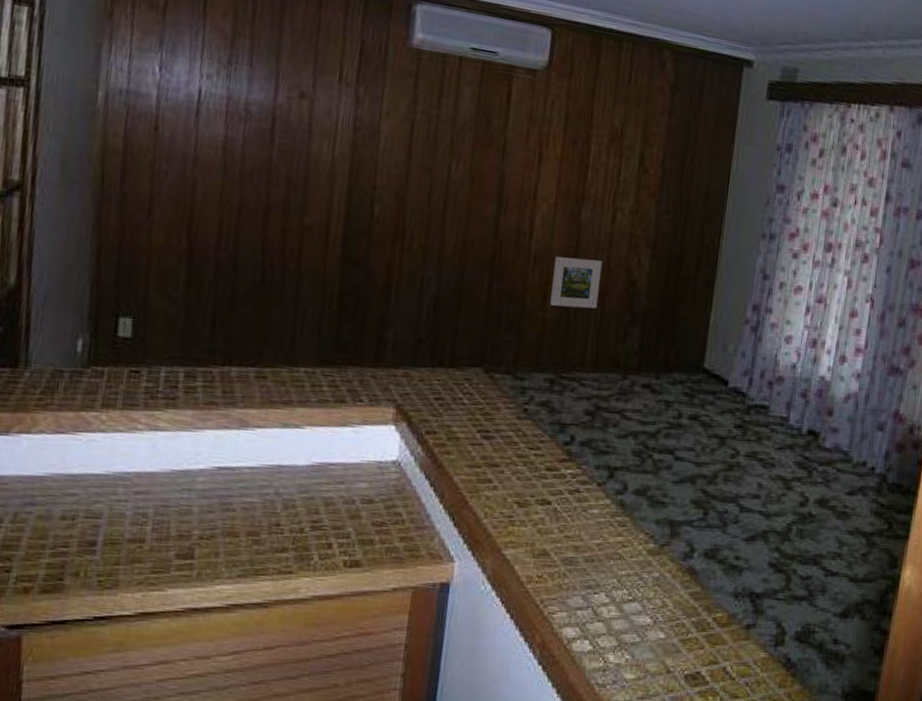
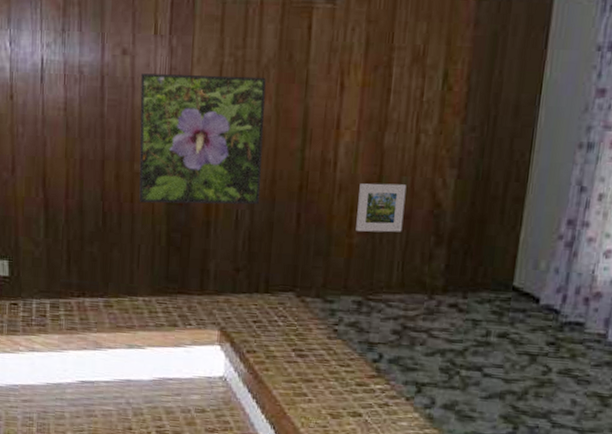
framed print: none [308,120,461,271] -> present [139,73,266,205]

